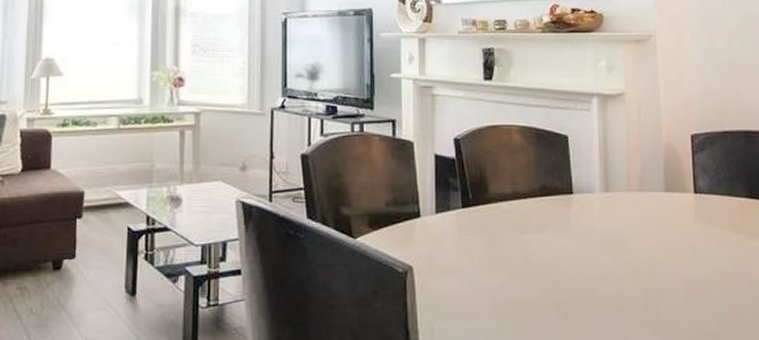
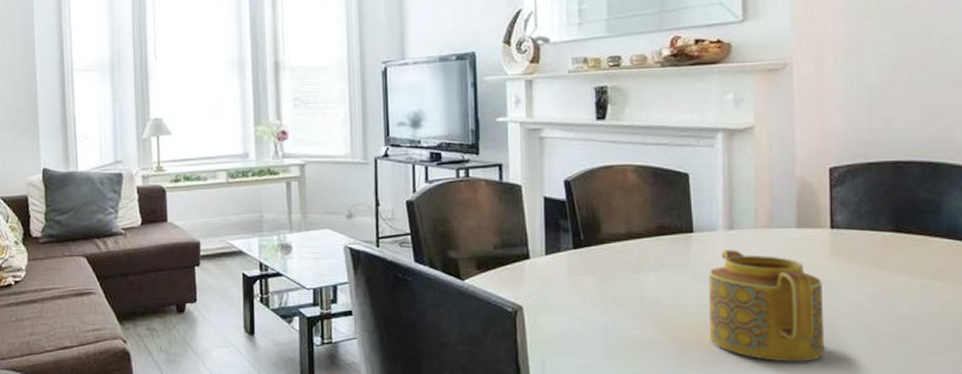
teapot: none [588,212,694,326] -> present [709,250,825,362]

